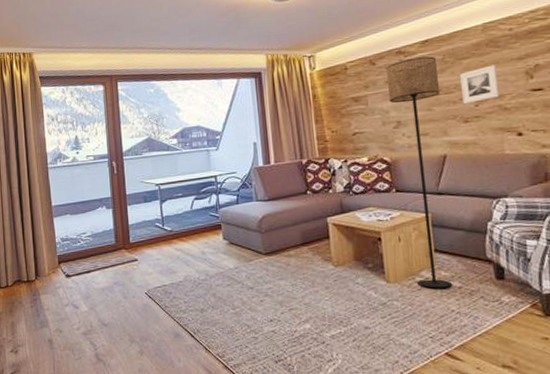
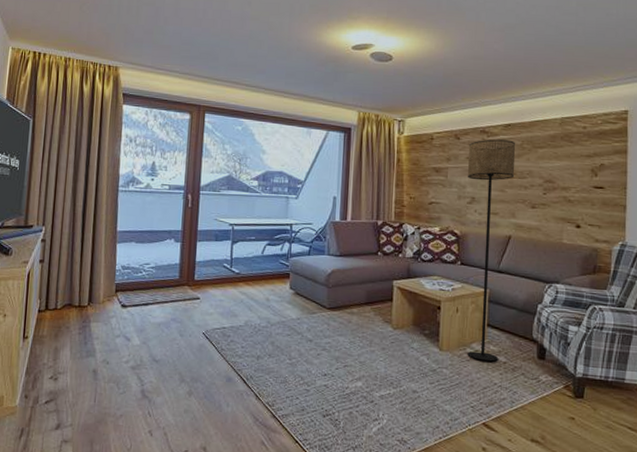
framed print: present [460,65,499,105] -> none [533,158,566,191]

